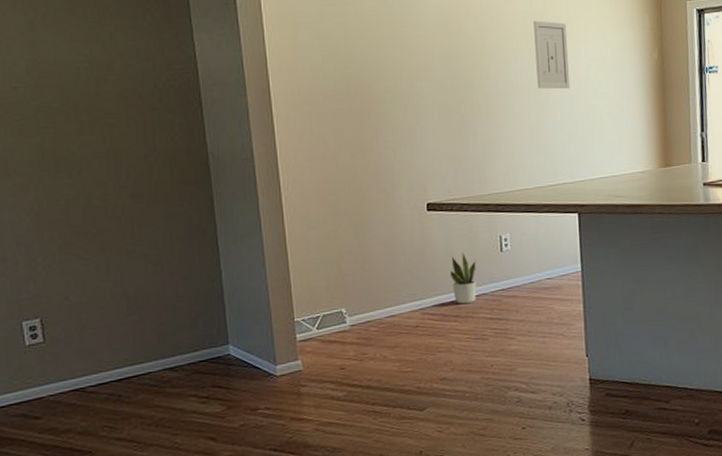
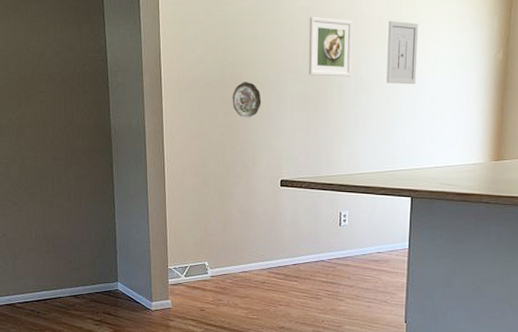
decorative plate: none [360,92,396,134] -> present [232,82,262,118]
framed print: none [444,18,498,83] -> present [308,17,353,77]
potted plant: present [450,252,477,305] -> none [295,223,318,268]

